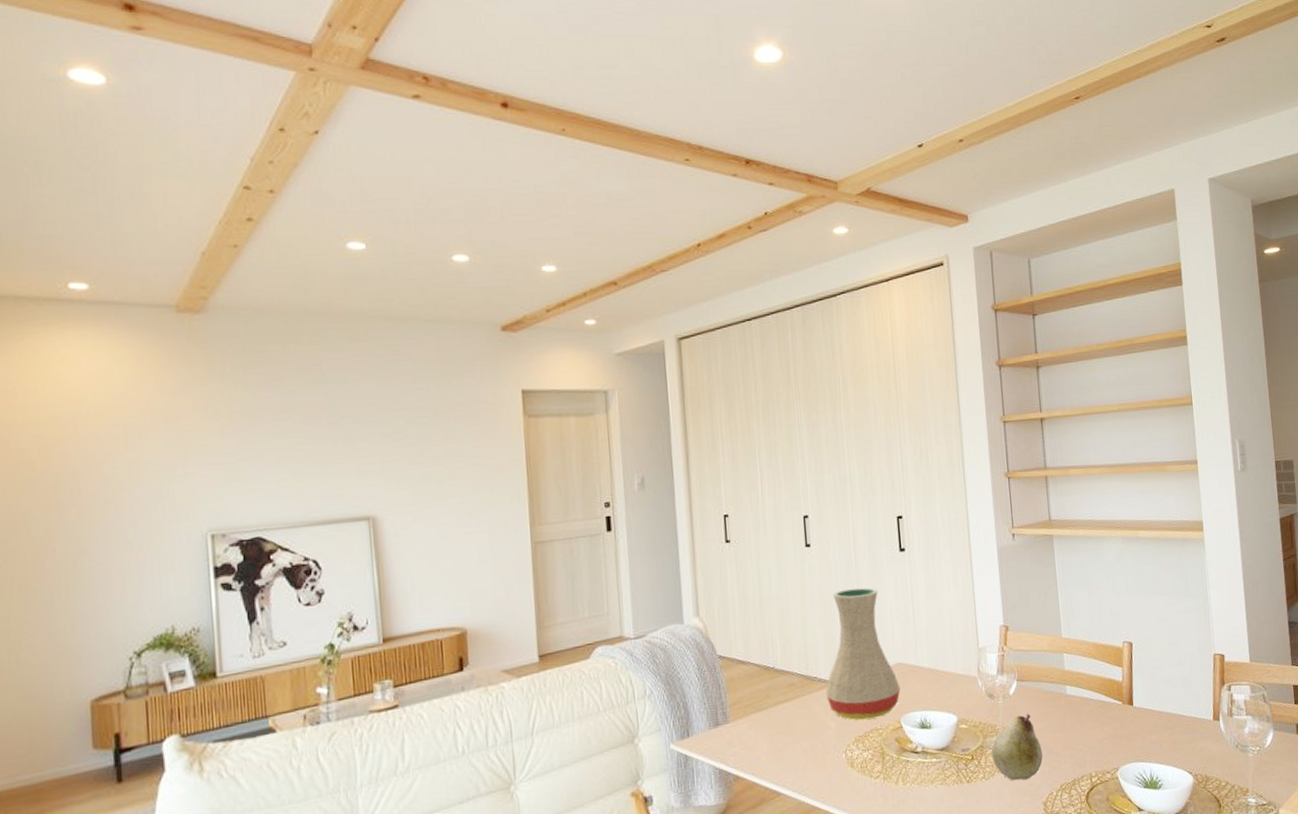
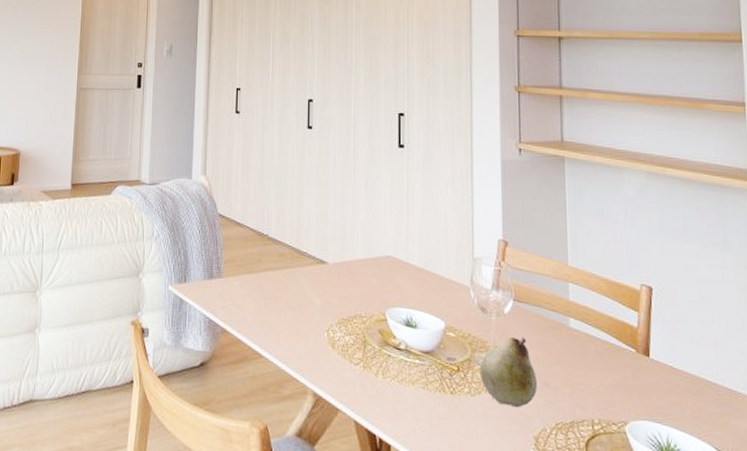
vase: present [825,587,901,721] -> none [314,174,388,305]

